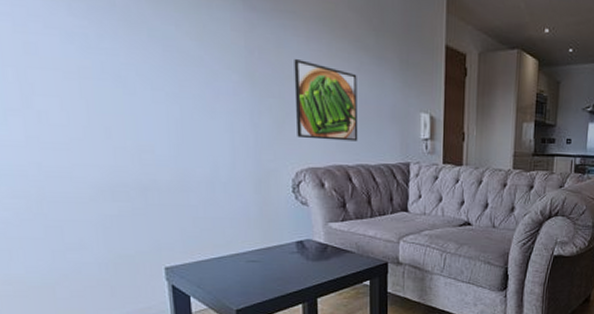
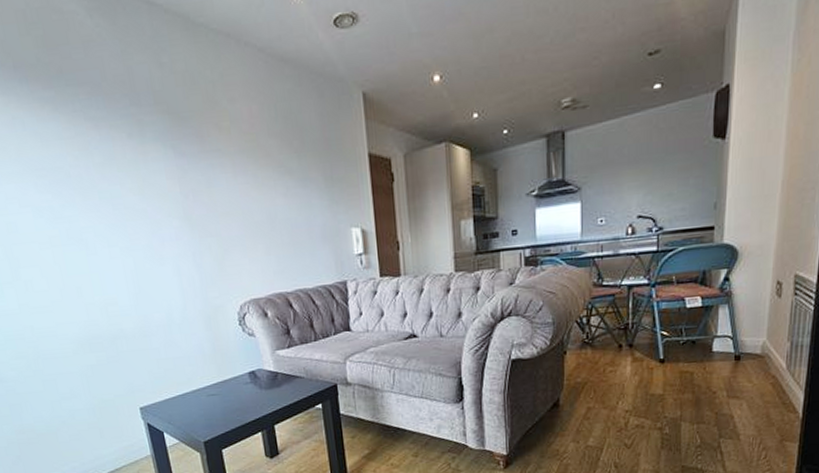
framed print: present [294,59,358,142] -> none [225,195,294,271]

